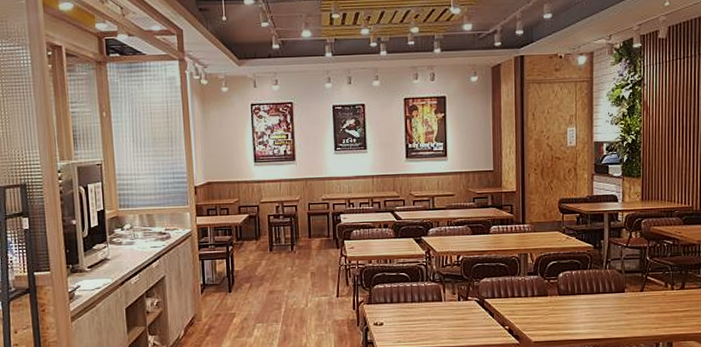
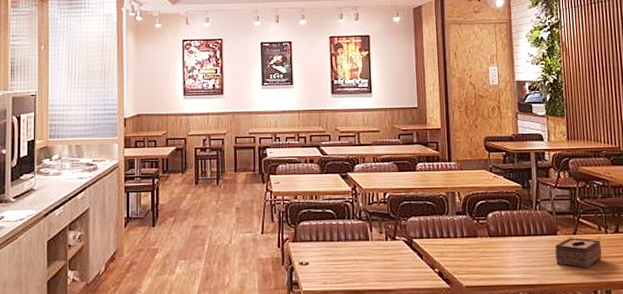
tissue box: none [621,294,666,323] -> present [555,237,602,269]

